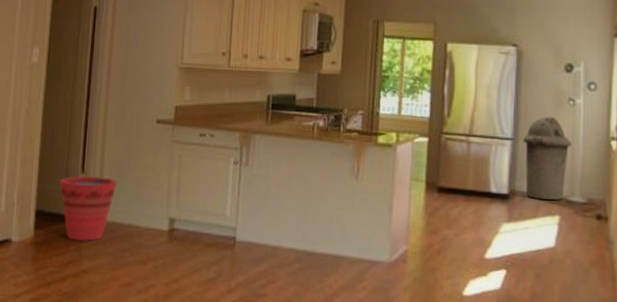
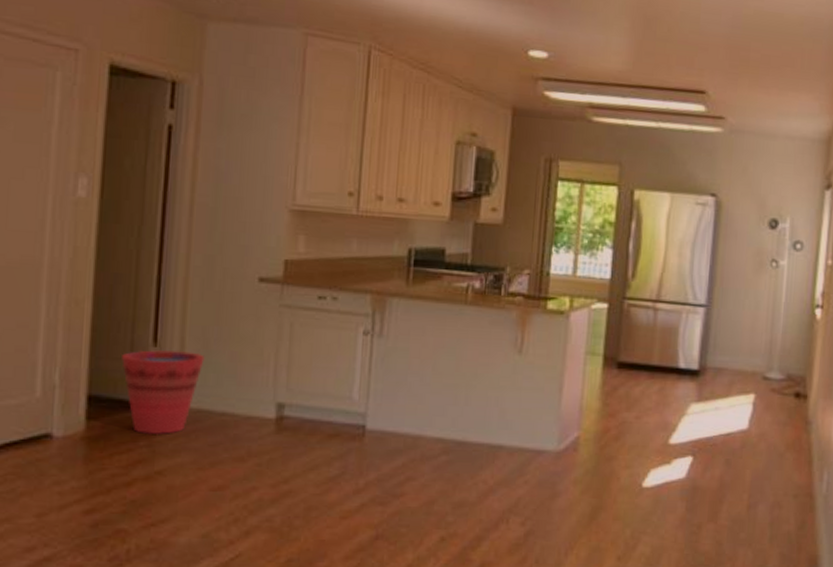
trash can: present [523,116,571,200] -> none [718,280,772,376]

